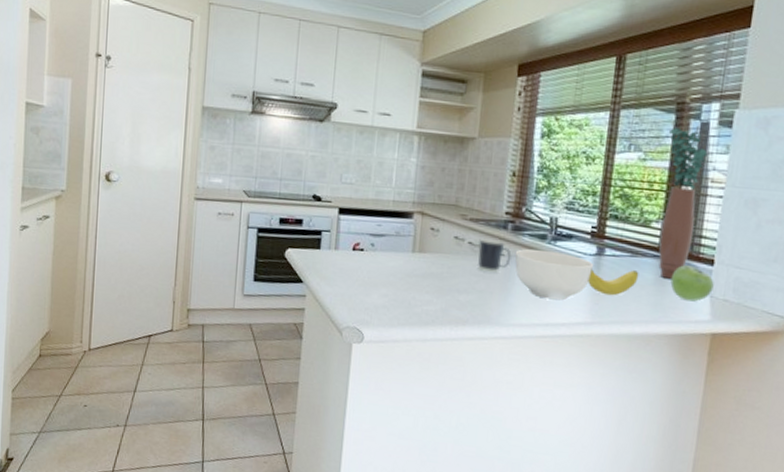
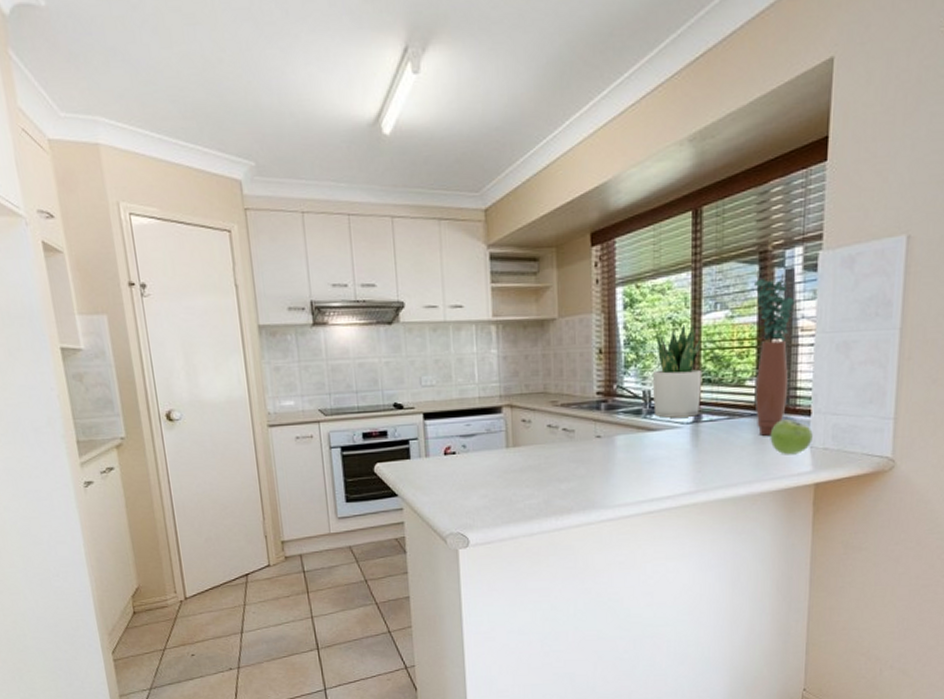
mug: present [476,238,512,272] -> none [573,422,608,457]
bowl: present [514,249,593,301] -> none [611,425,691,475]
planter: none [558,160,613,250] -> present [653,325,702,419]
banana: present [588,269,639,296] -> none [688,432,738,462]

